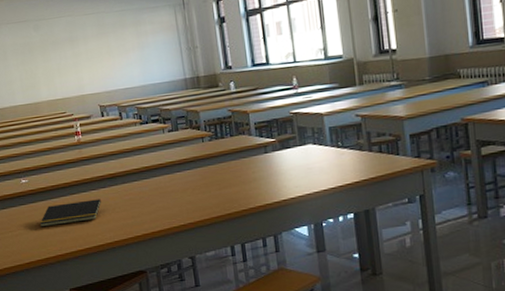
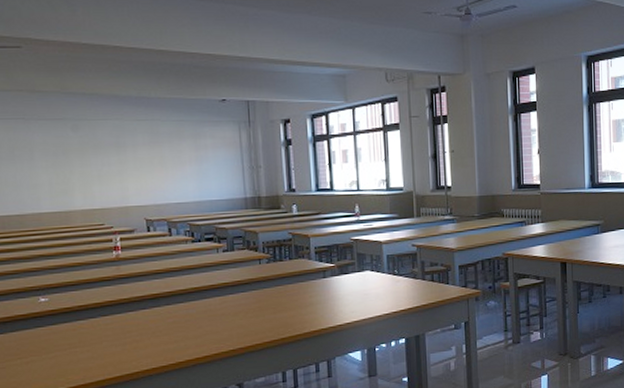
notepad: present [39,199,101,227] -> none [59,321,139,353]

